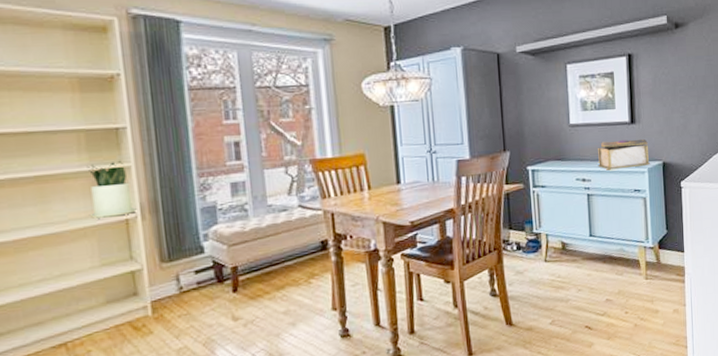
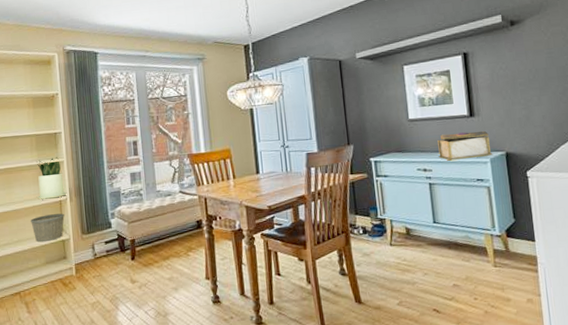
basket: none [80,236,134,276] -> present [31,213,64,243]

